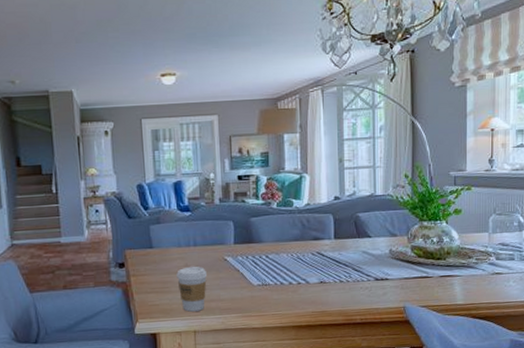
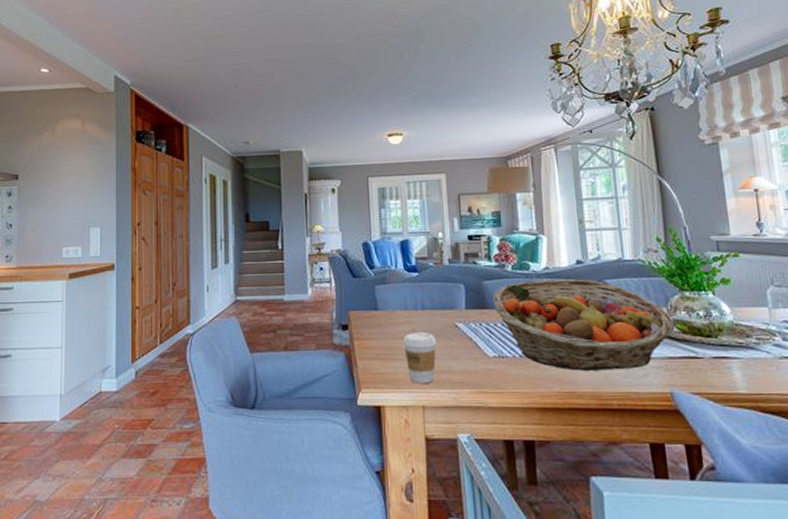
fruit basket: none [258,213,412,293] -> present [492,279,674,371]

